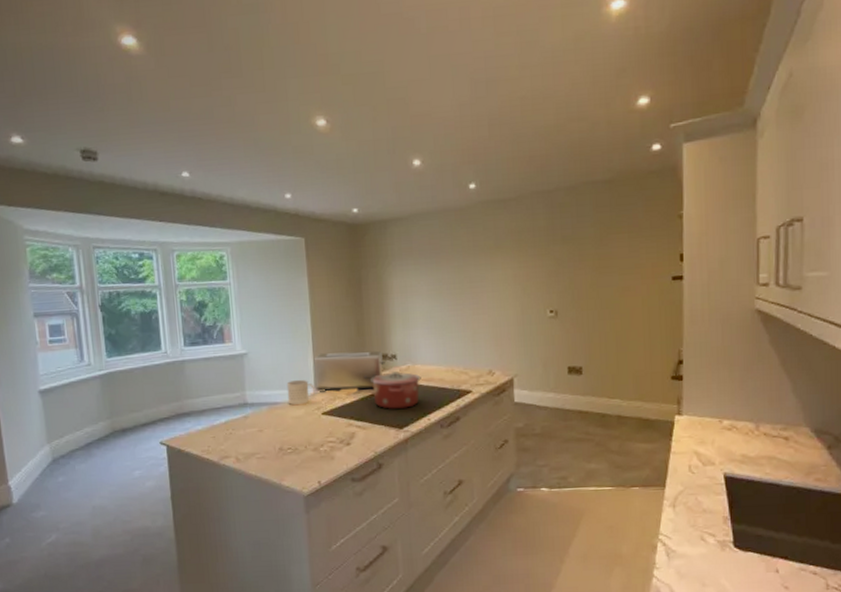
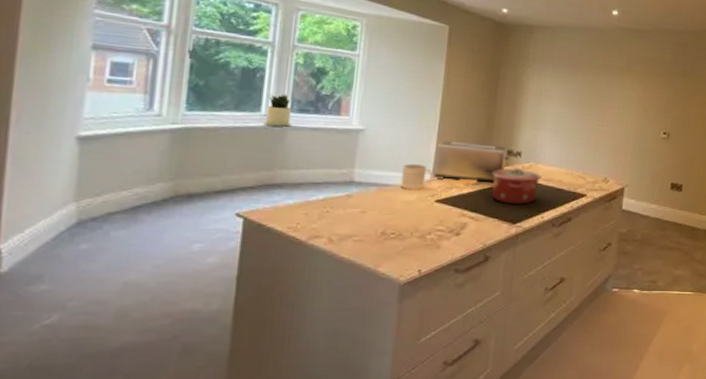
planter: none [165,330,188,361] -> present [263,94,292,127]

